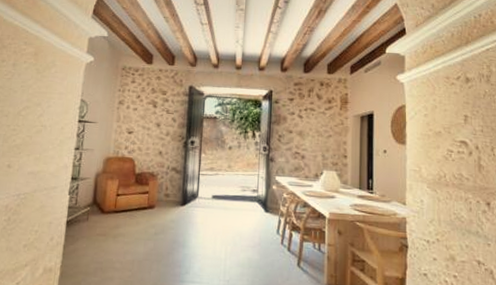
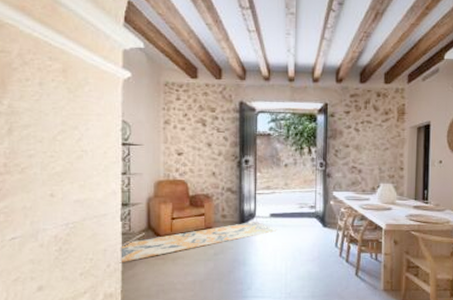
rug: none [62,202,221,237] -> present [119,222,280,263]

